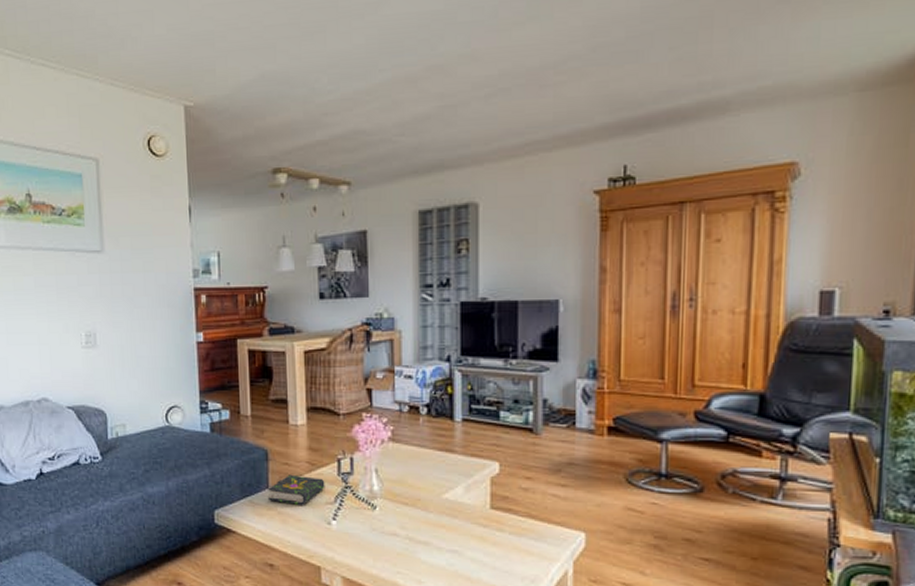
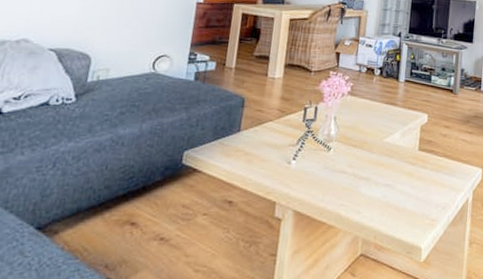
book: present [267,474,325,505] -> none [237,120,291,147]

